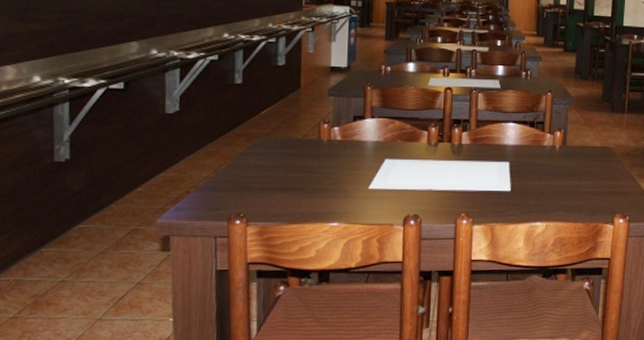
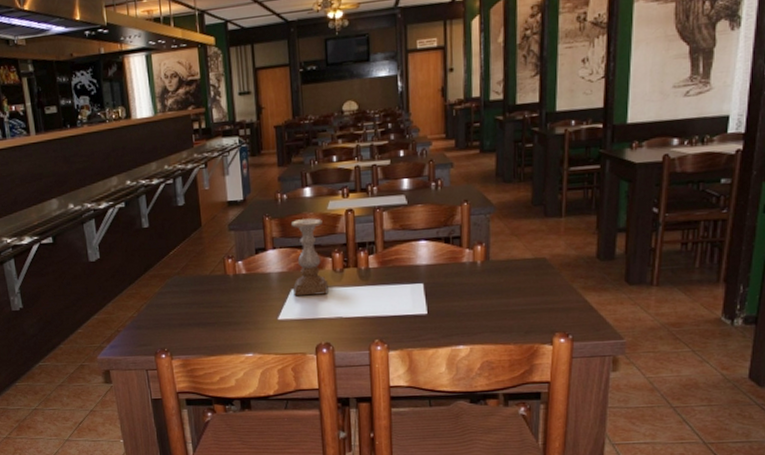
candle holder: none [387,92,422,167] -> present [290,218,328,297]

